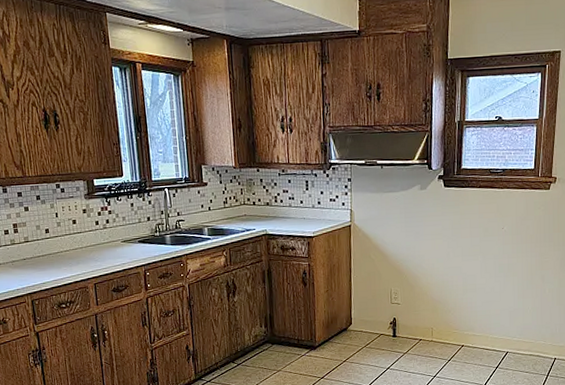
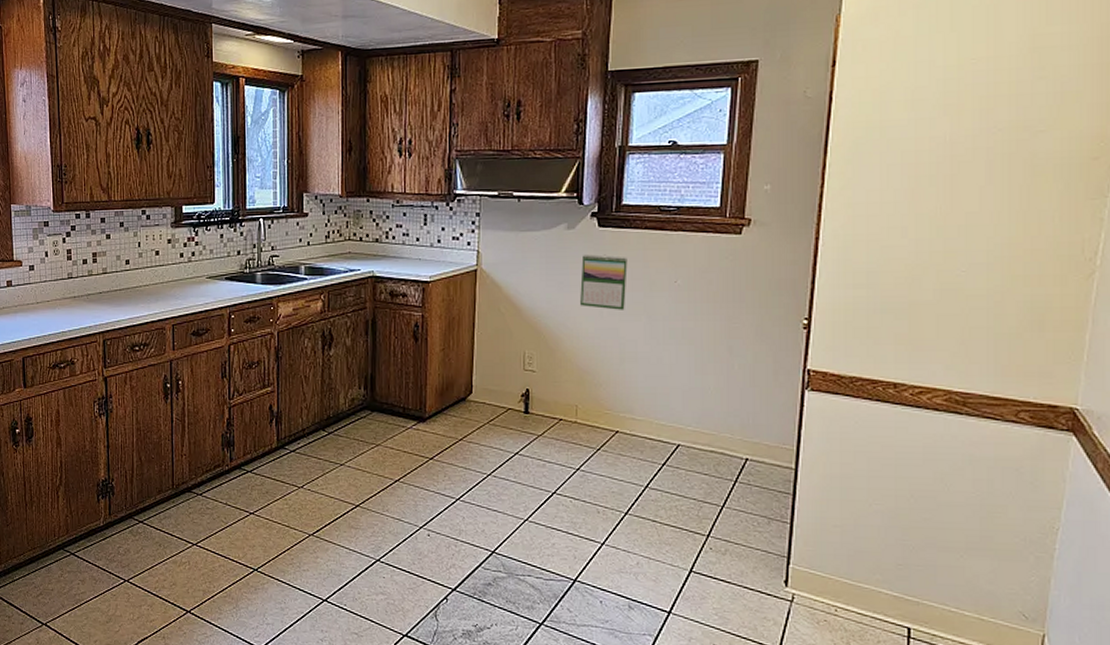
calendar: none [432,209,467,253] -> present [580,254,628,310]

